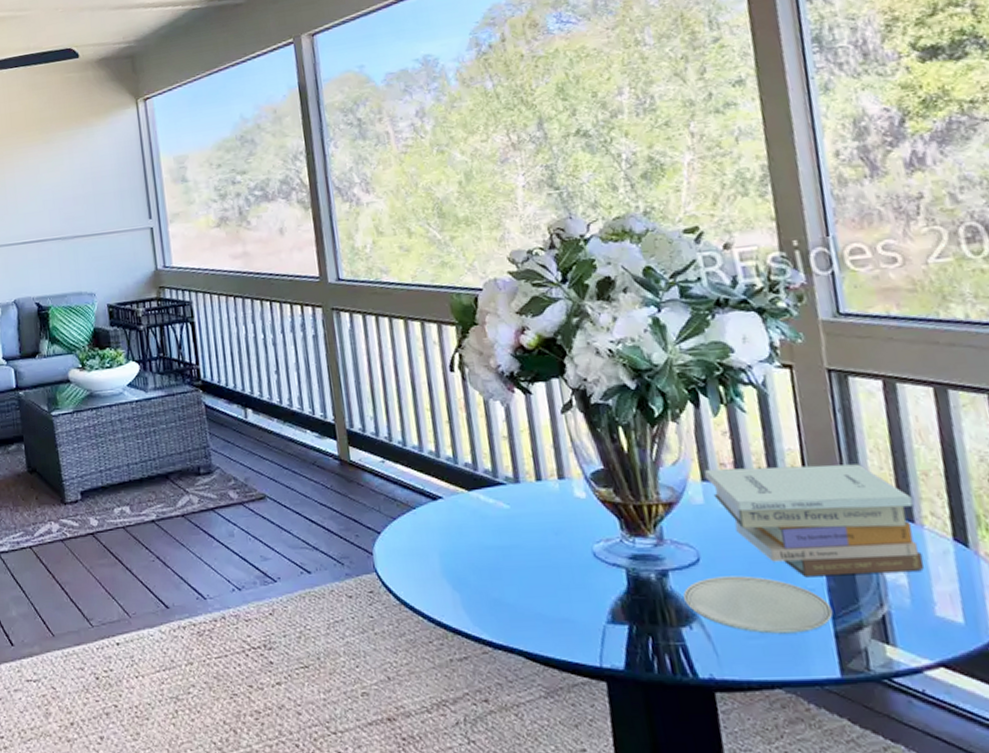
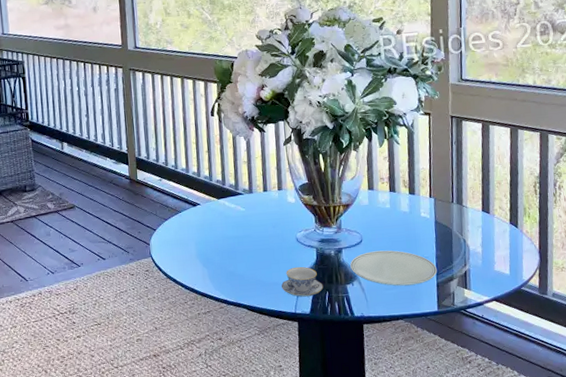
teacup: none [575,595,643,643] -> present [282,266,324,297]
books: present [703,464,925,578] -> none [370,177,492,250]

